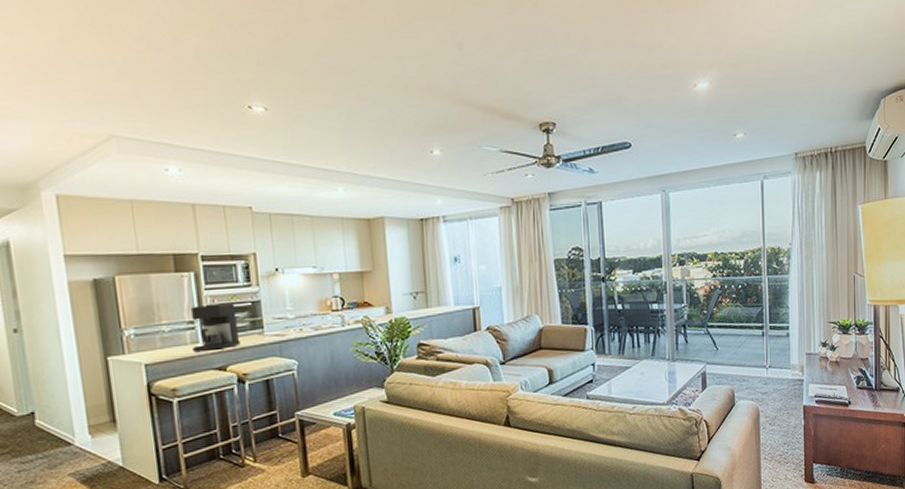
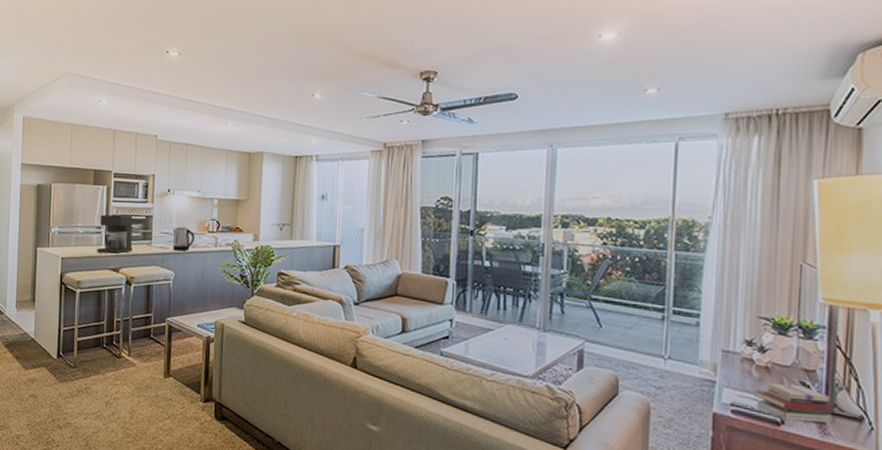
kettle: none [288,309,317,337] -> present [172,227,195,252]
books: none [830,372,880,401] -> present [755,383,833,425]

